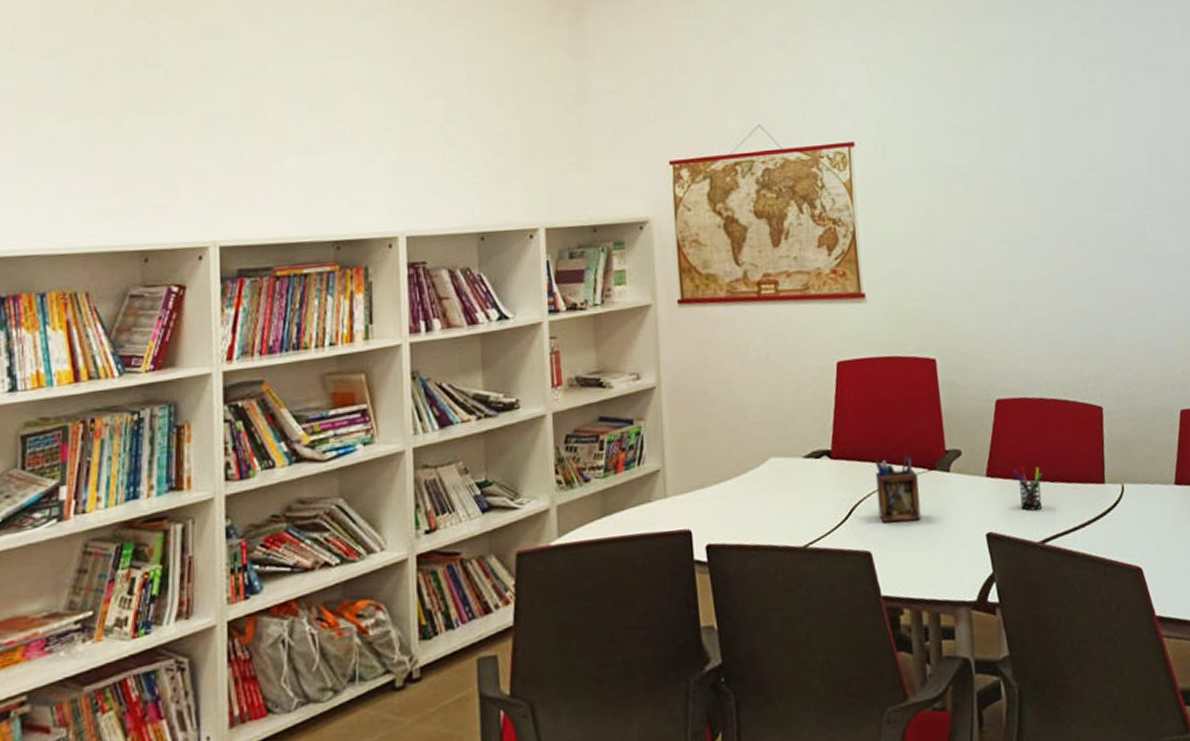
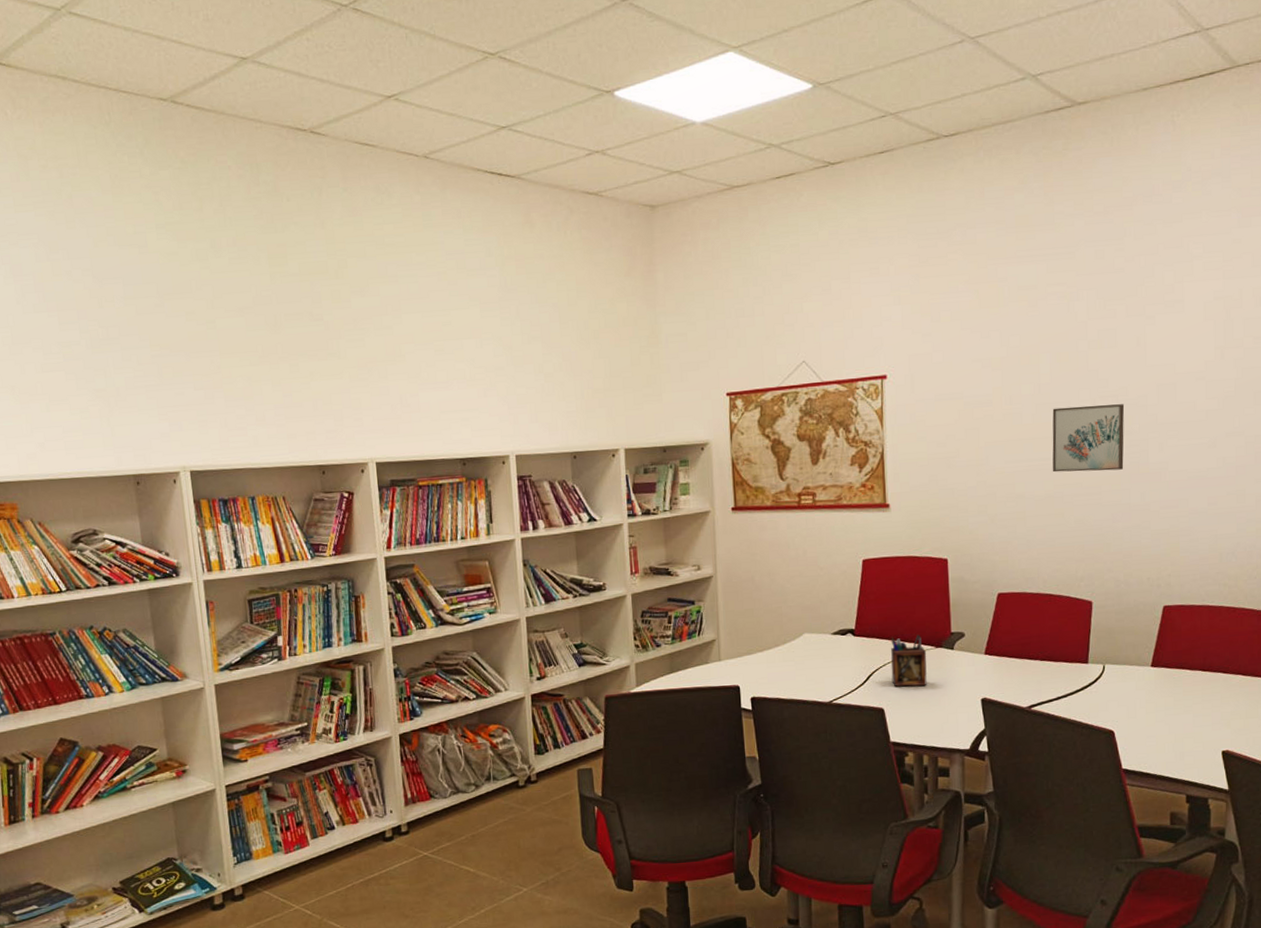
pen holder: present [1013,466,1043,511] -> none [1008,648,1033,682]
wall art: none [1039,177,1122,255] -> present [1052,404,1125,473]

